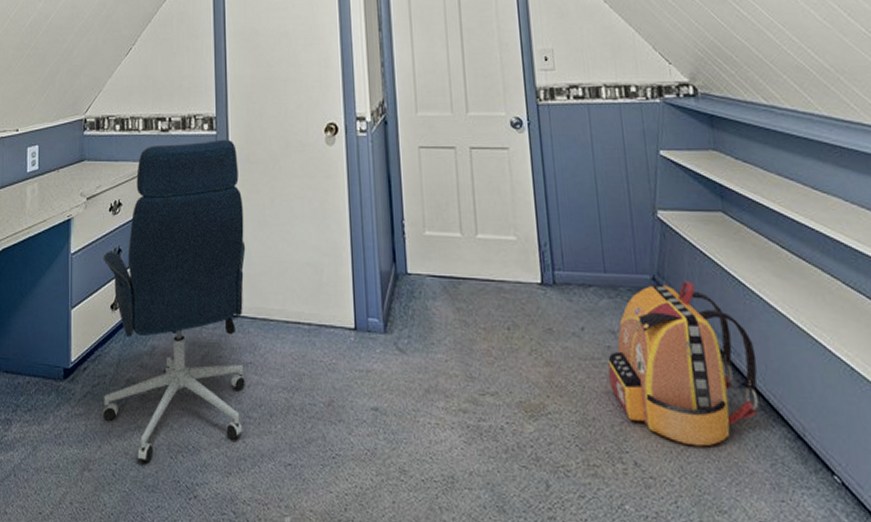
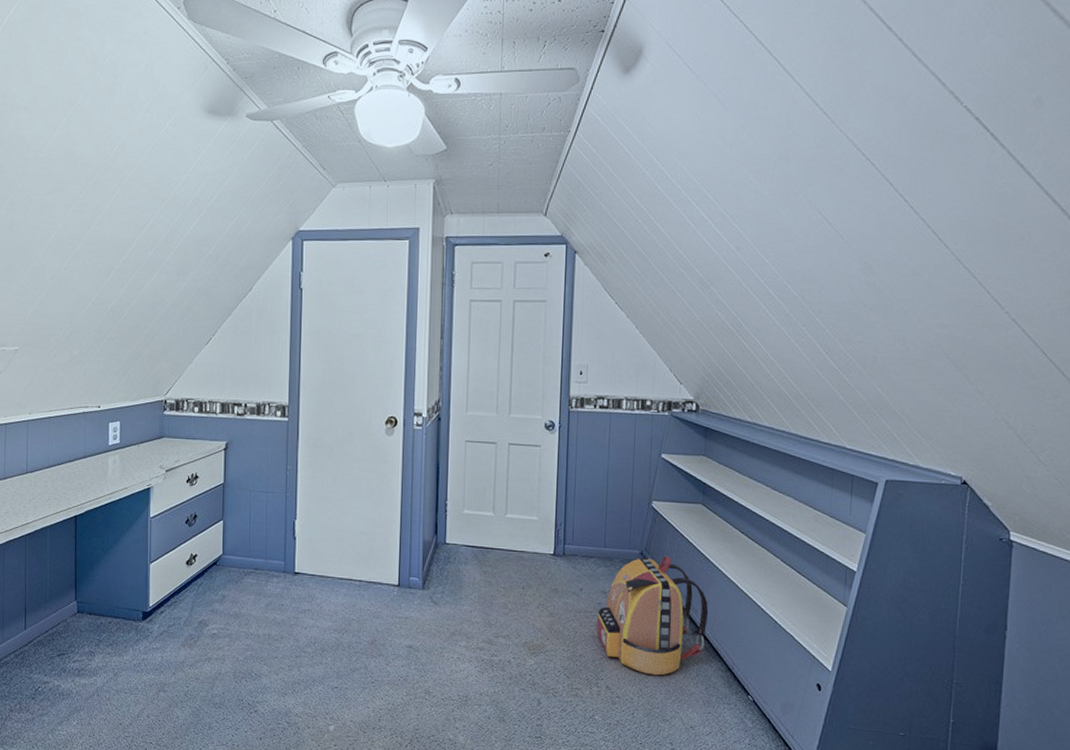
office chair: present [102,139,246,462] -> none [177,425,309,686]

